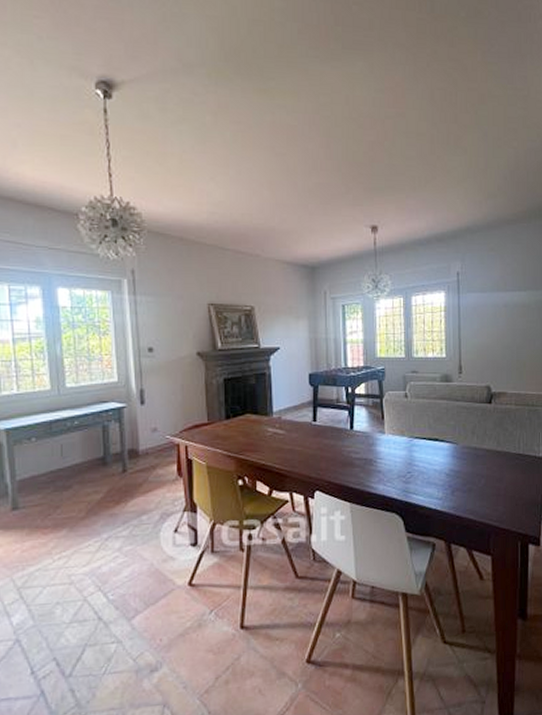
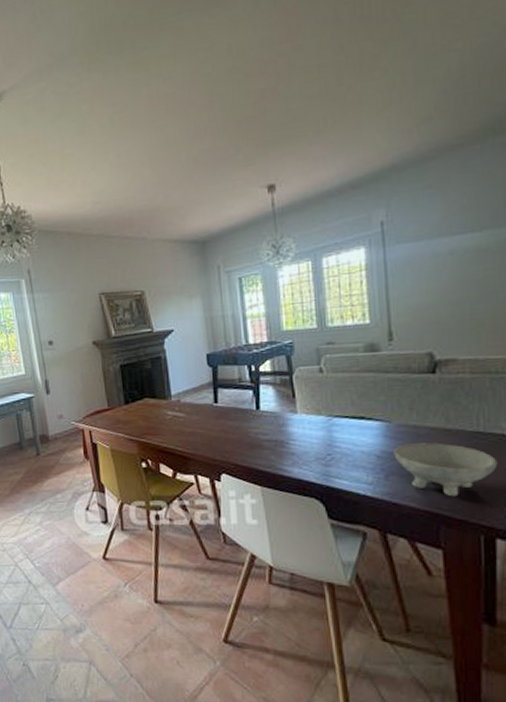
bowl: none [459,462,531,509] -> present [393,443,498,497]

